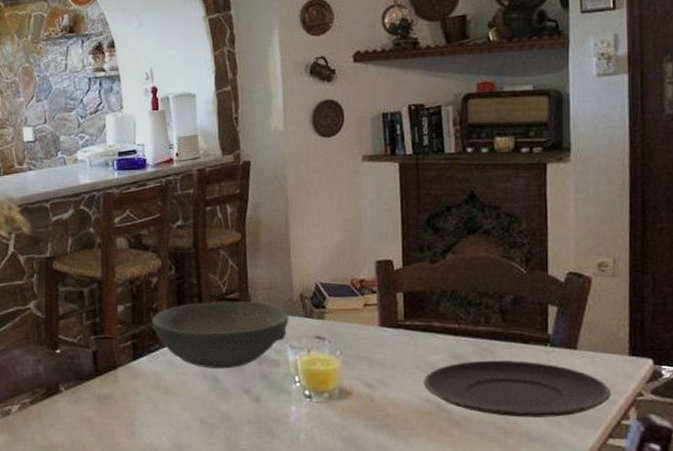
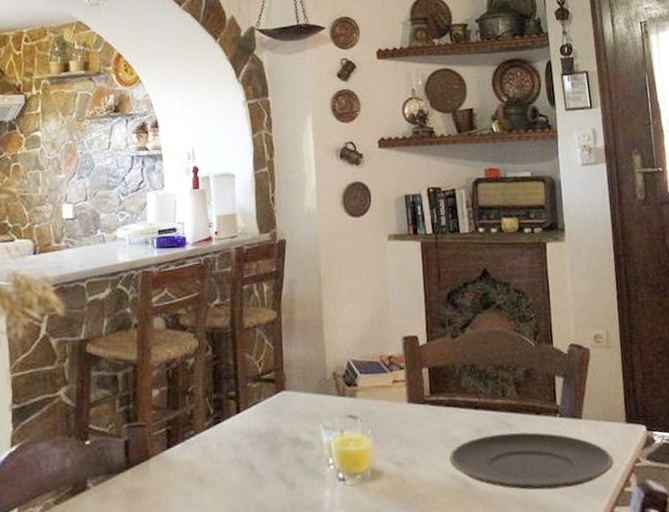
bowl: present [152,301,289,369] -> none [187,381,323,455]

